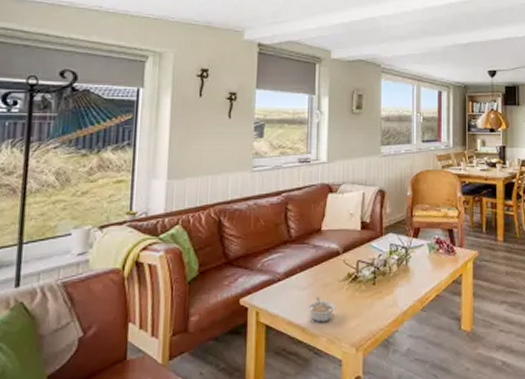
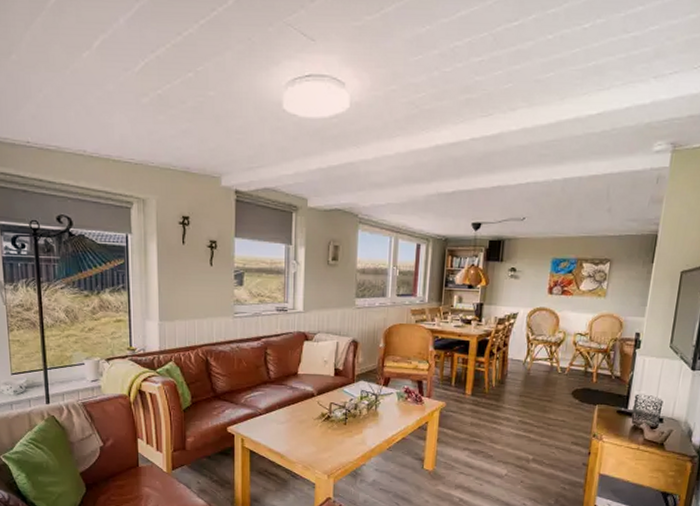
legume: present [307,296,336,323] -> none [285,430,310,452]

